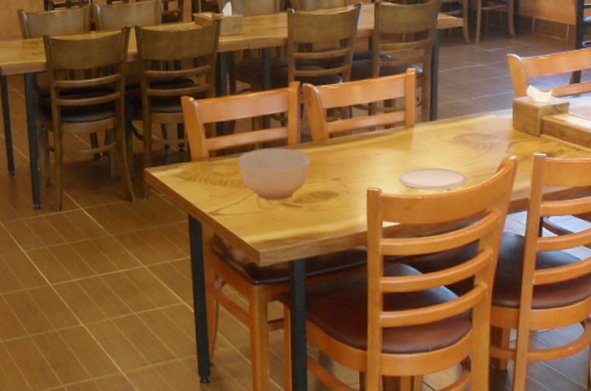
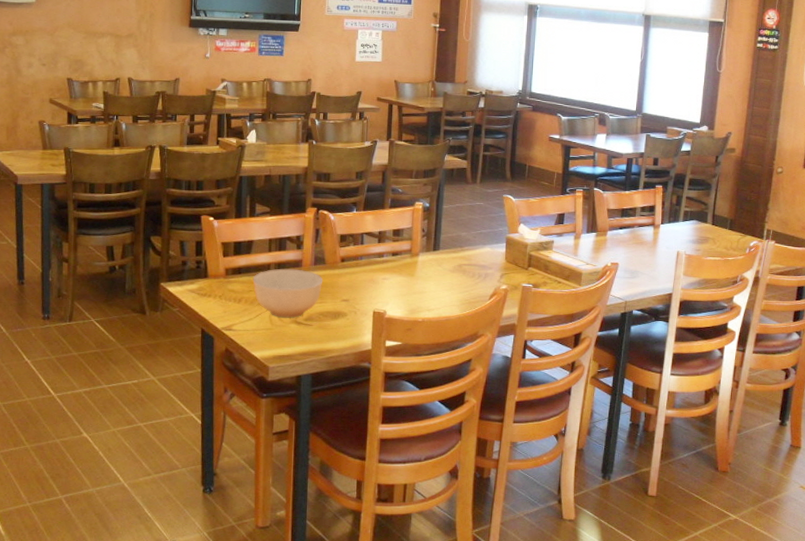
plate: present [399,167,467,191] -> none [403,292,464,315]

